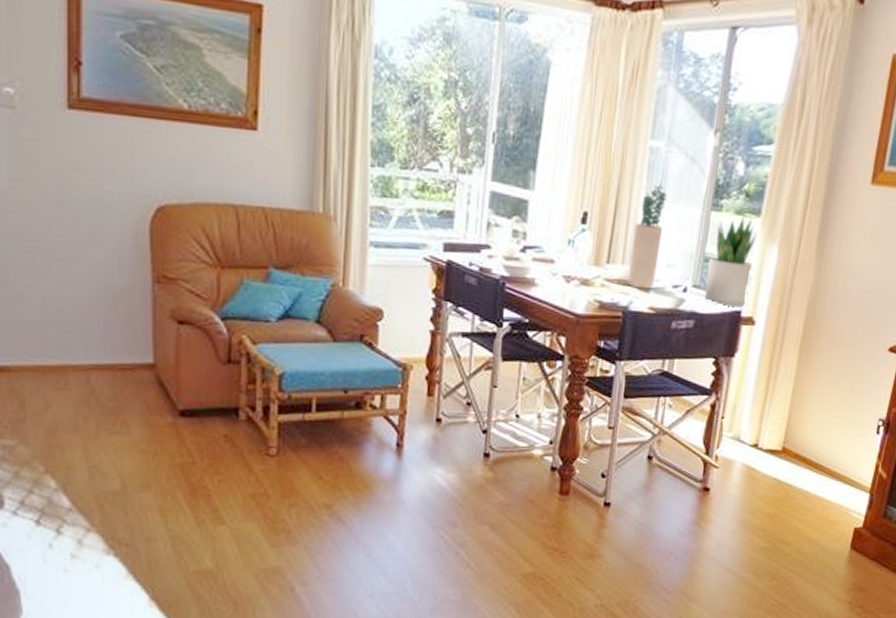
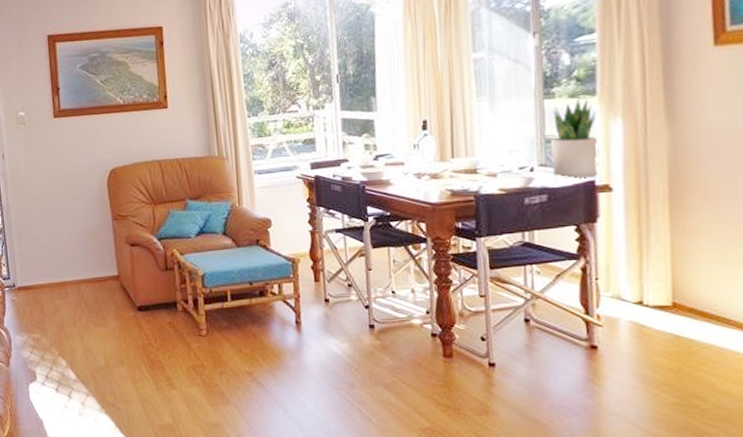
vase: present [626,181,667,290] -> none [471,84,501,175]

